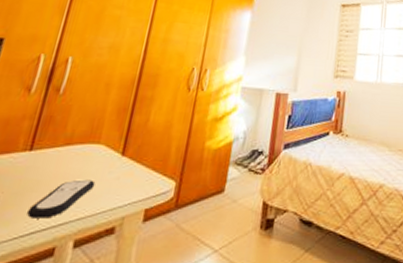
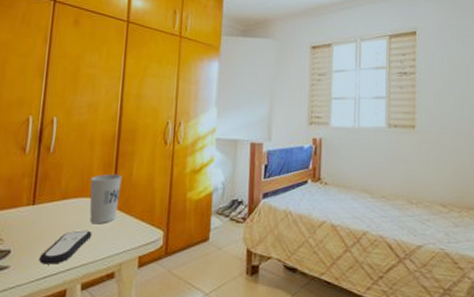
cup: none [93,119,138,173] -> present [89,173,122,224]

